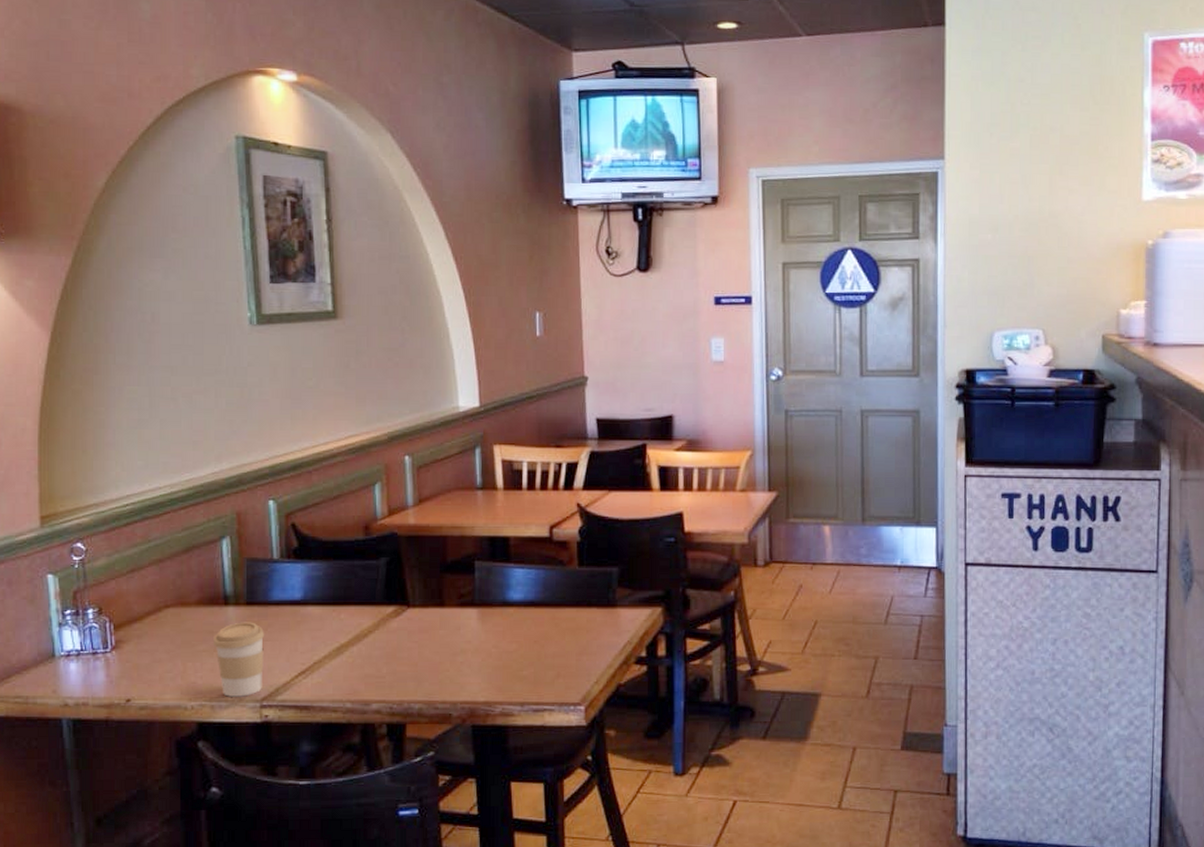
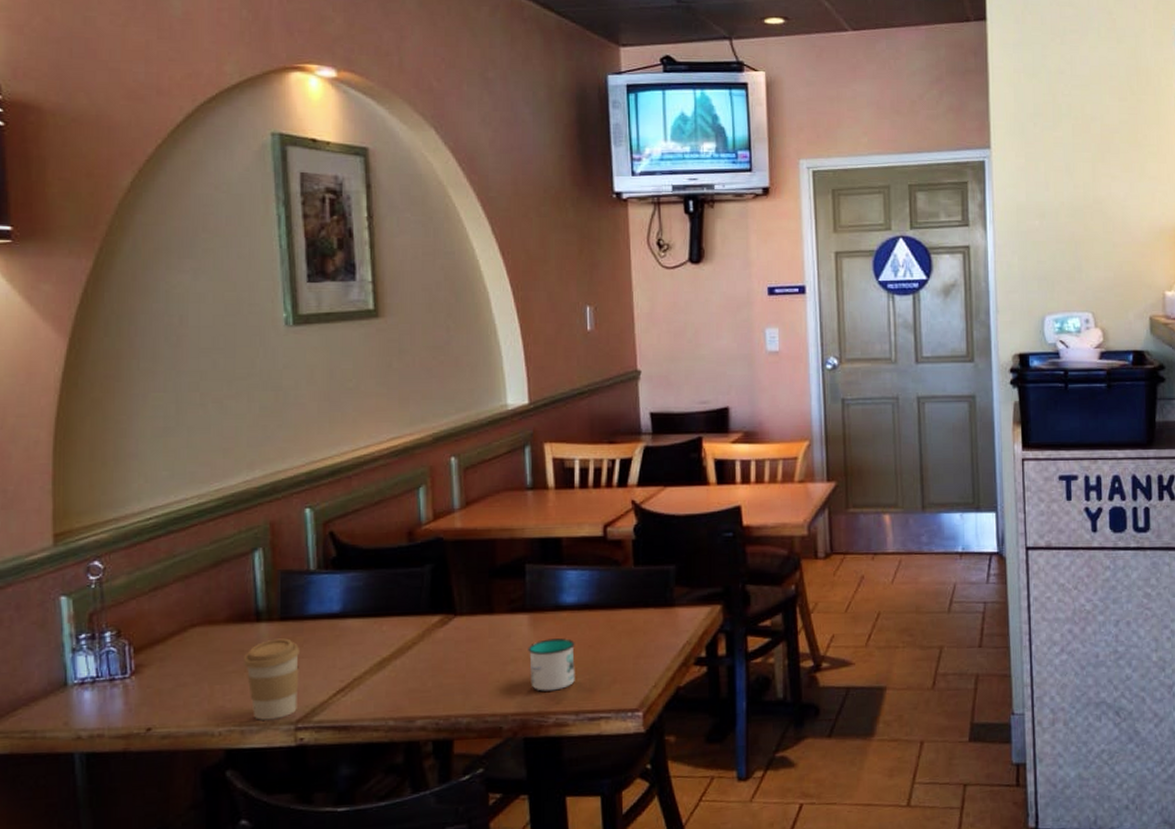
mug: none [476,633,521,682] -> present [528,638,575,691]

